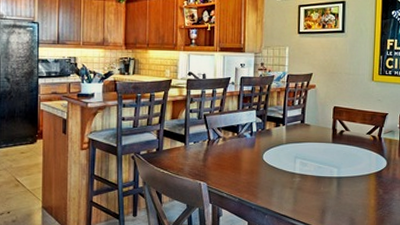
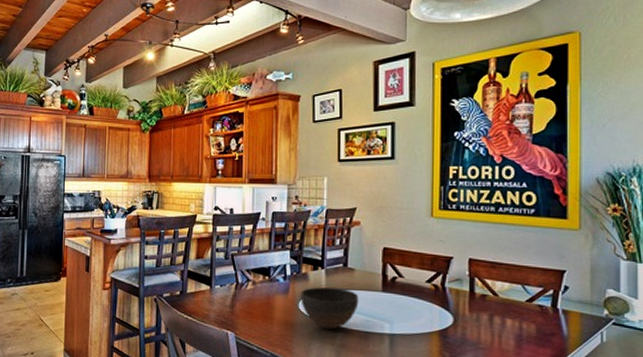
bowl: none [265,141,313,176] -> present [301,287,359,329]

